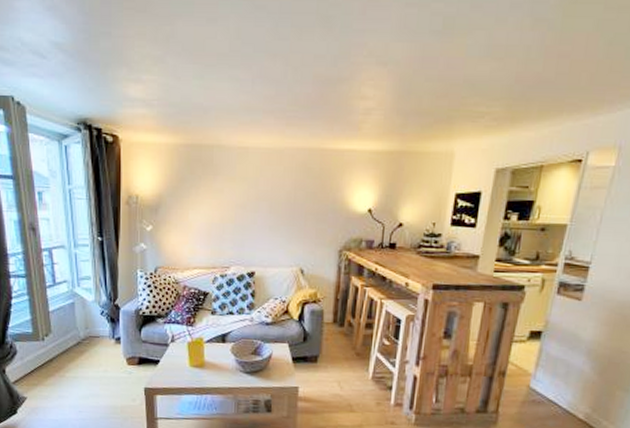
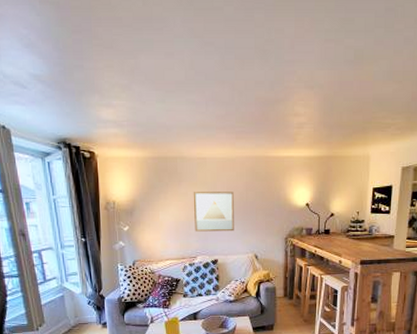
wall art: none [230,188,279,239] -> present [193,192,234,232]

